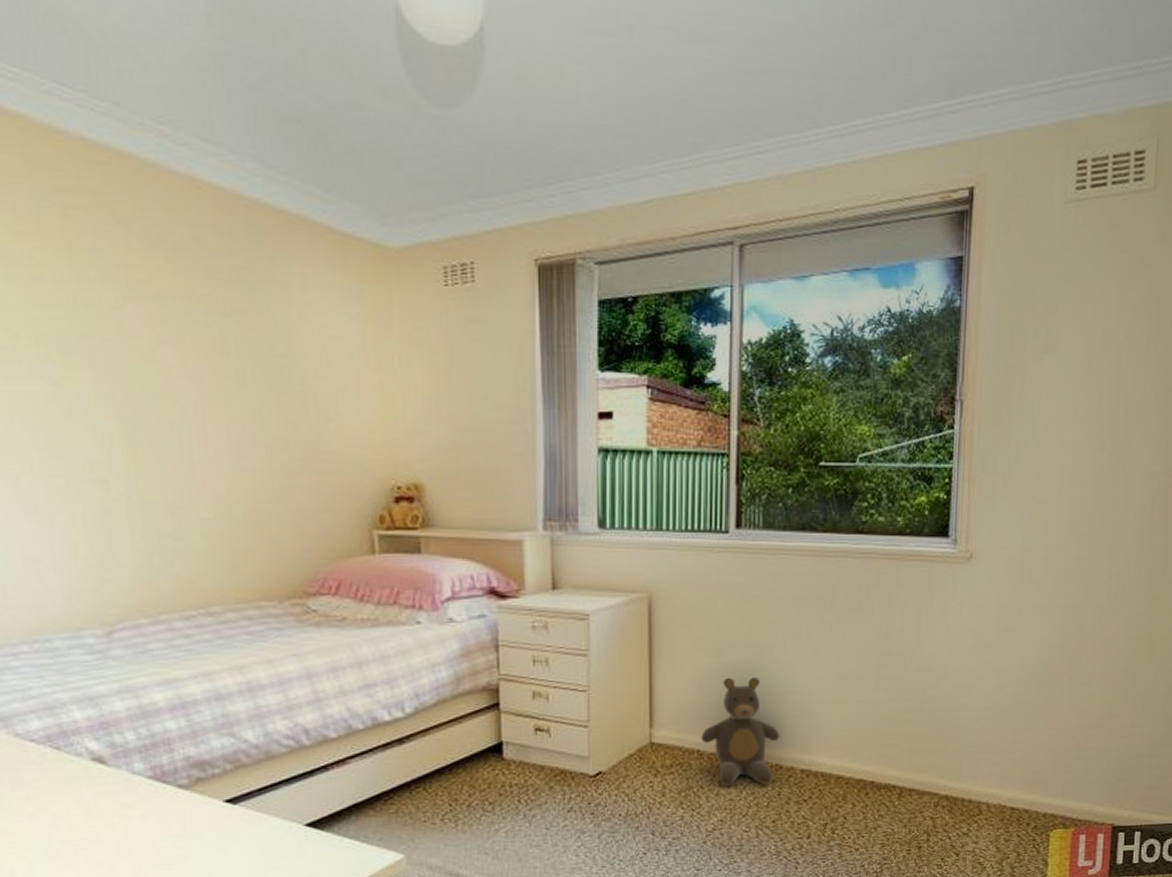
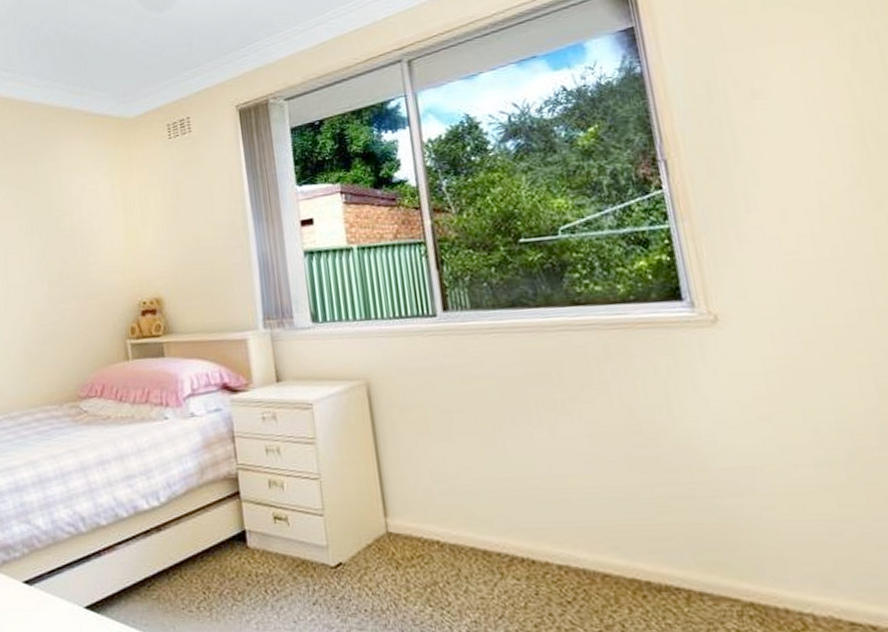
teddy bear: present [701,677,780,787] -> none [439,462,527,583]

